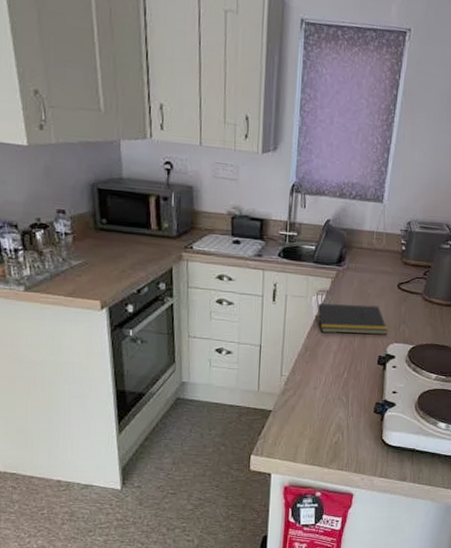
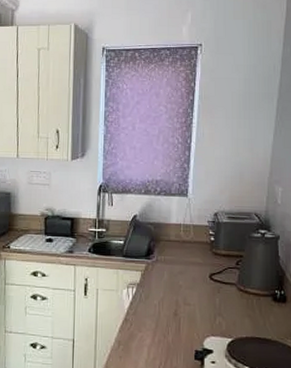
notepad: present [315,303,388,335] -> none [127,296,203,328]

